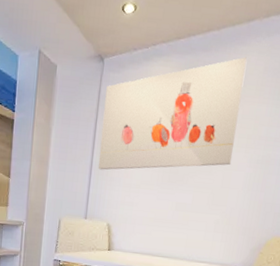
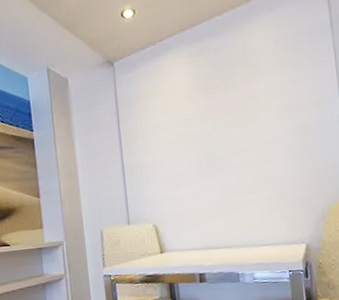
wall art: present [98,57,248,170] -> none [122,33,269,171]

